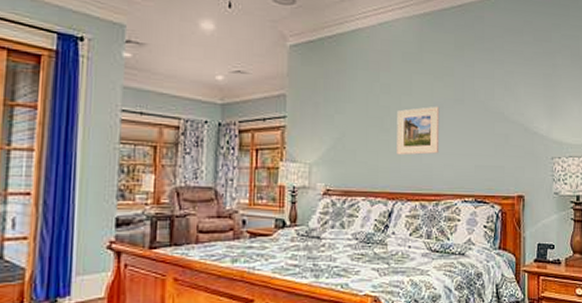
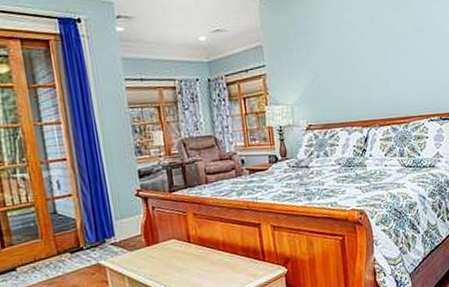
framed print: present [397,106,440,155] -> none [363,37,405,87]

